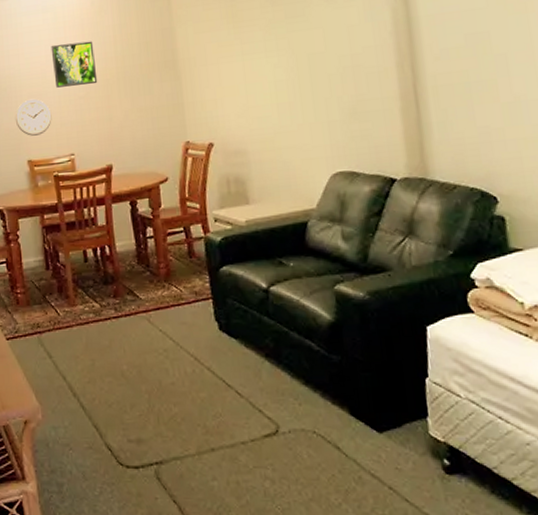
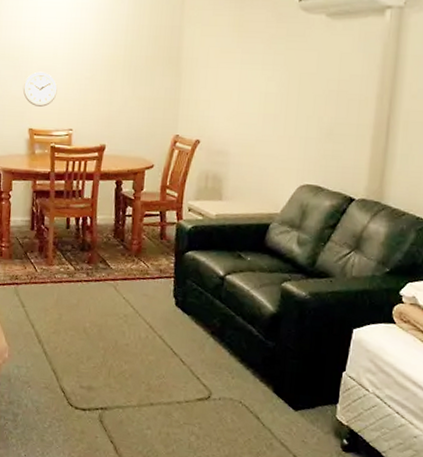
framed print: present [51,41,98,88] -> none [65,23,106,67]

